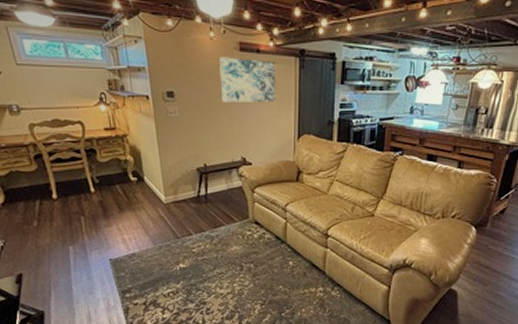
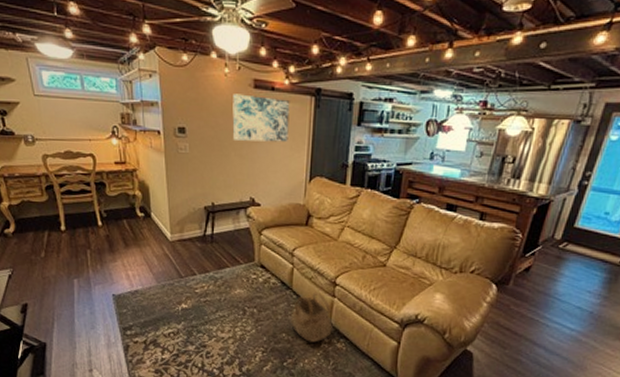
basket: none [287,244,327,292] -> present [291,291,333,343]

